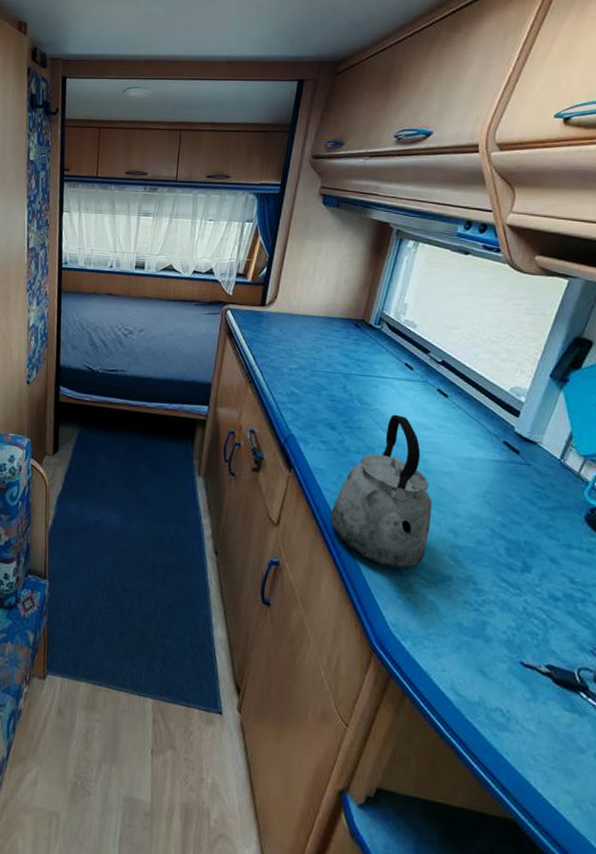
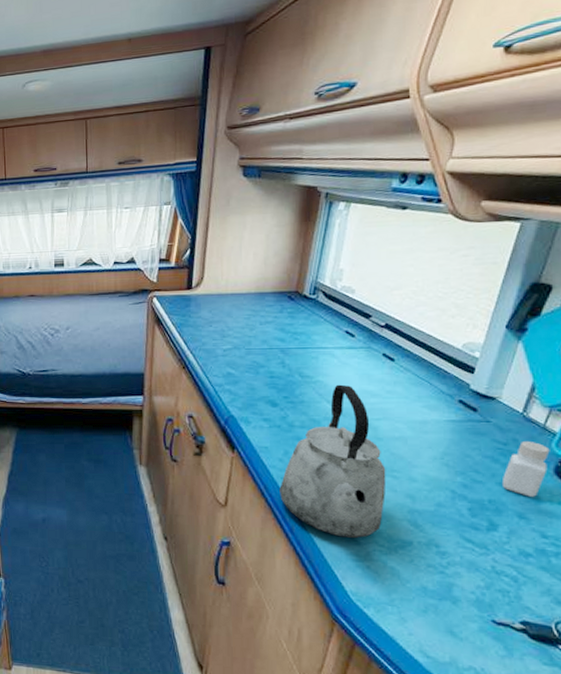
pepper shaker: none [538,486,582,542] -> present [503,440,550,497]

